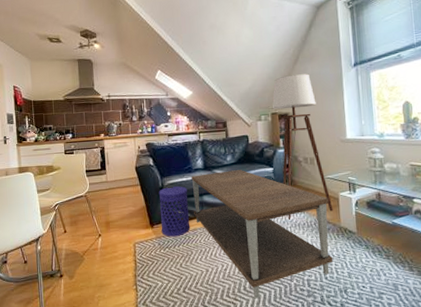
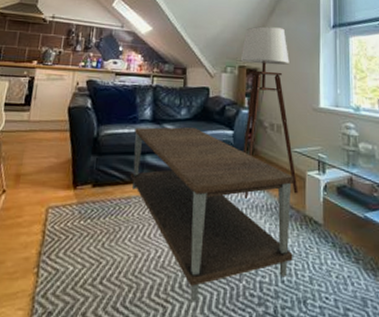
waste bin: present [158,186,191,237] -> none [85,138,128,205]

